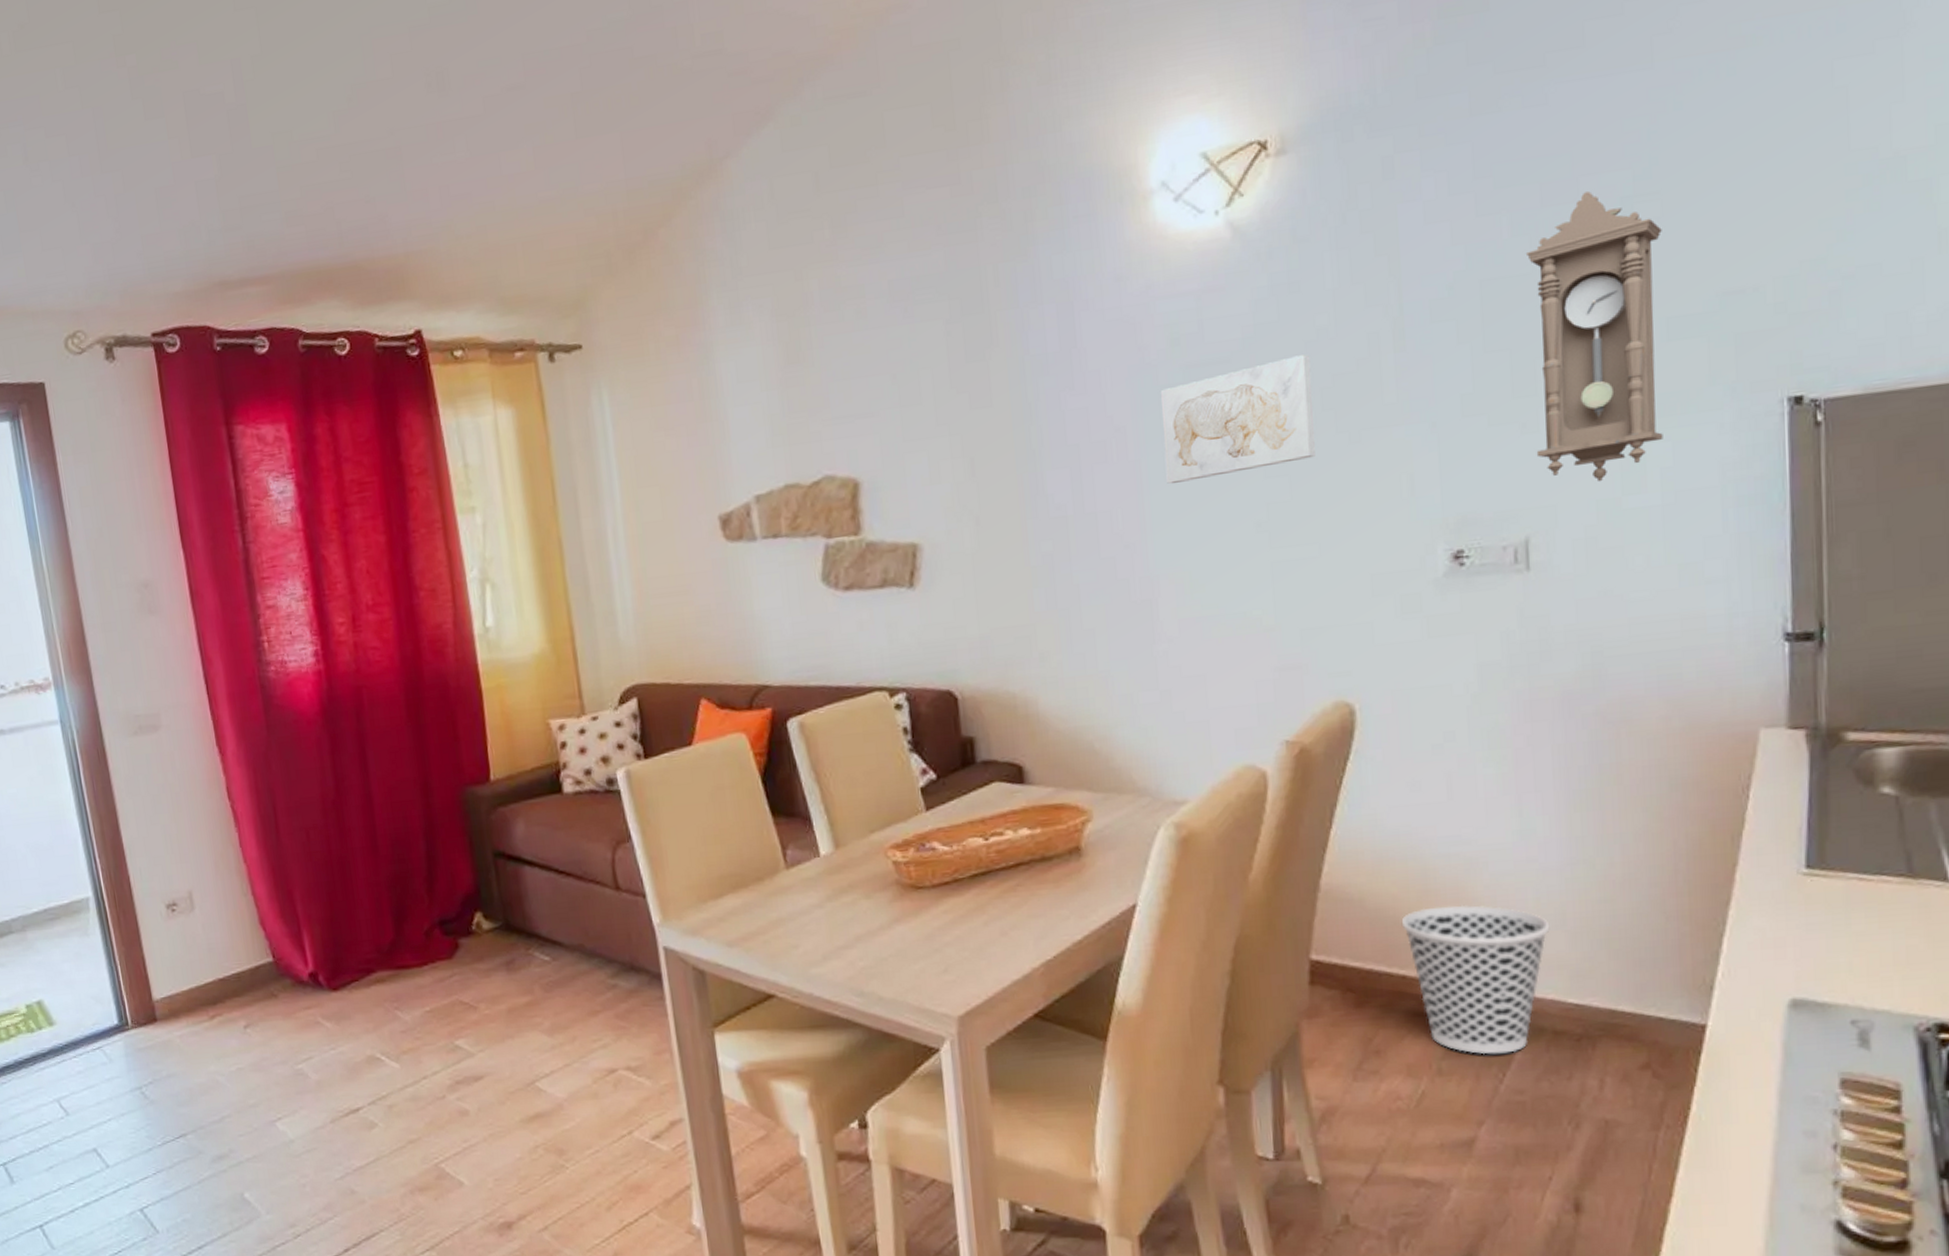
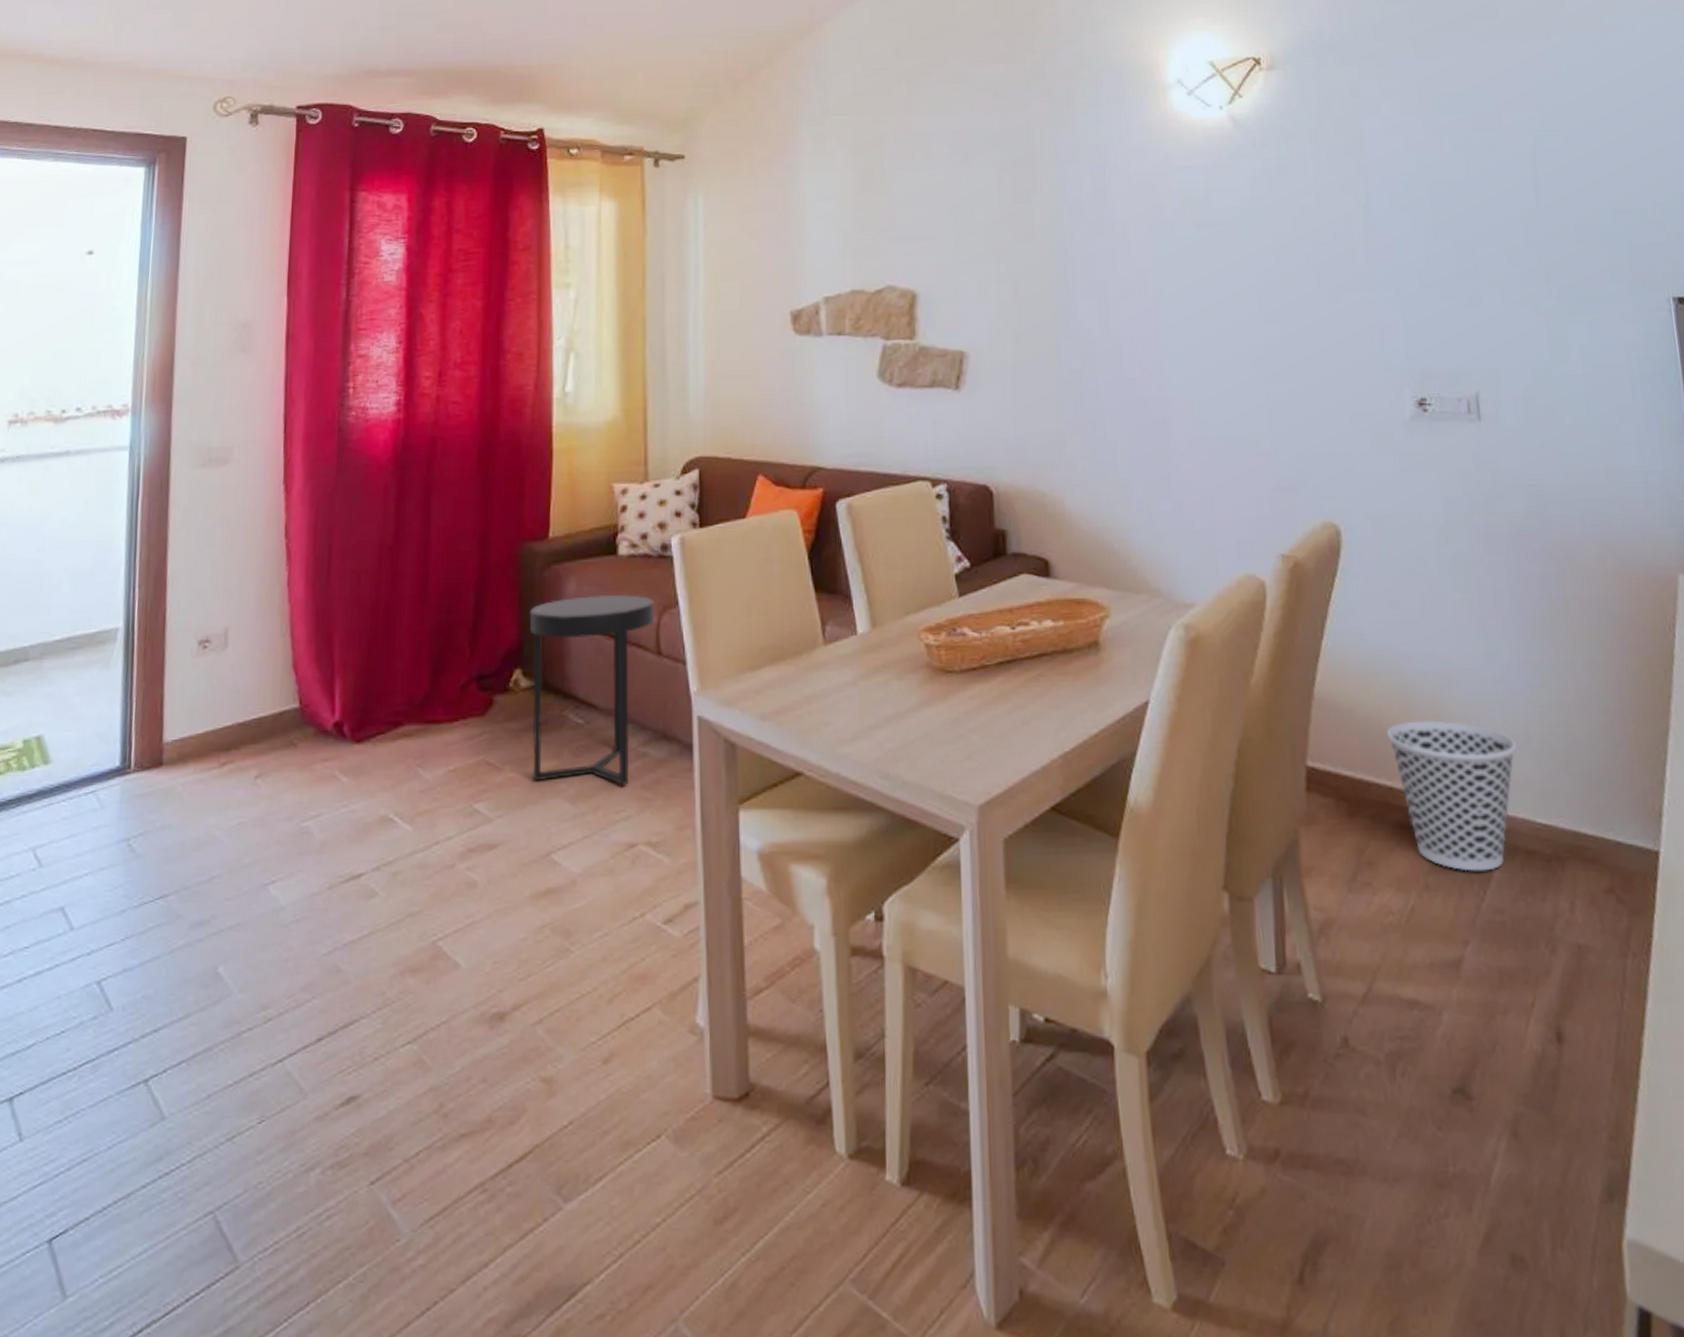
side table: none [481,831,608,1017] -> present [529,594,655,786]
wall art: present [1161,354,1315,484] -> none [1175,226,1302,320]
pendulum clock: present [1527,191,1663,482] -> none [1464,124,1580,352]

